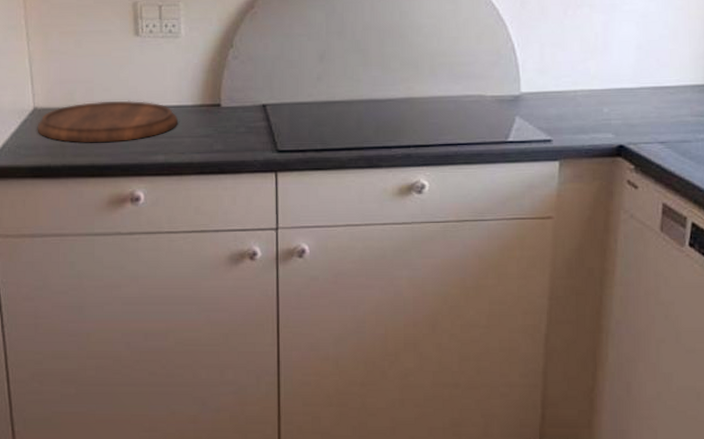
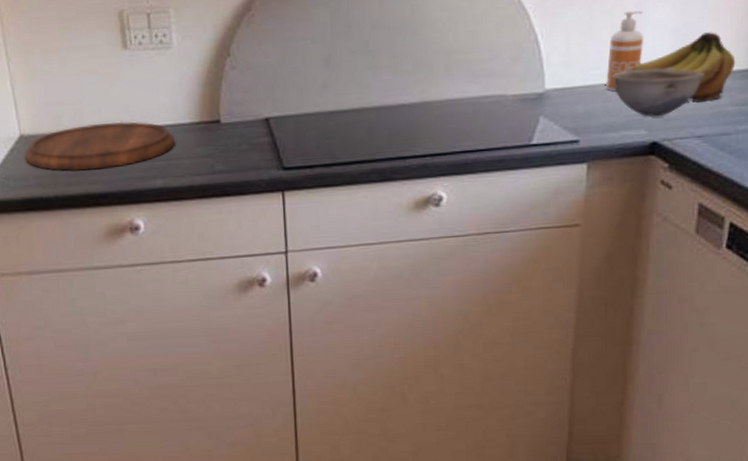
soap dispenser: none [576,27,610,98] -> present [606,10,643,92]
bowl: none [582,79,666,123] -> present [613,68,704,117]
fruit: none [596,50,695,111] -> present [627,32,736,102]

